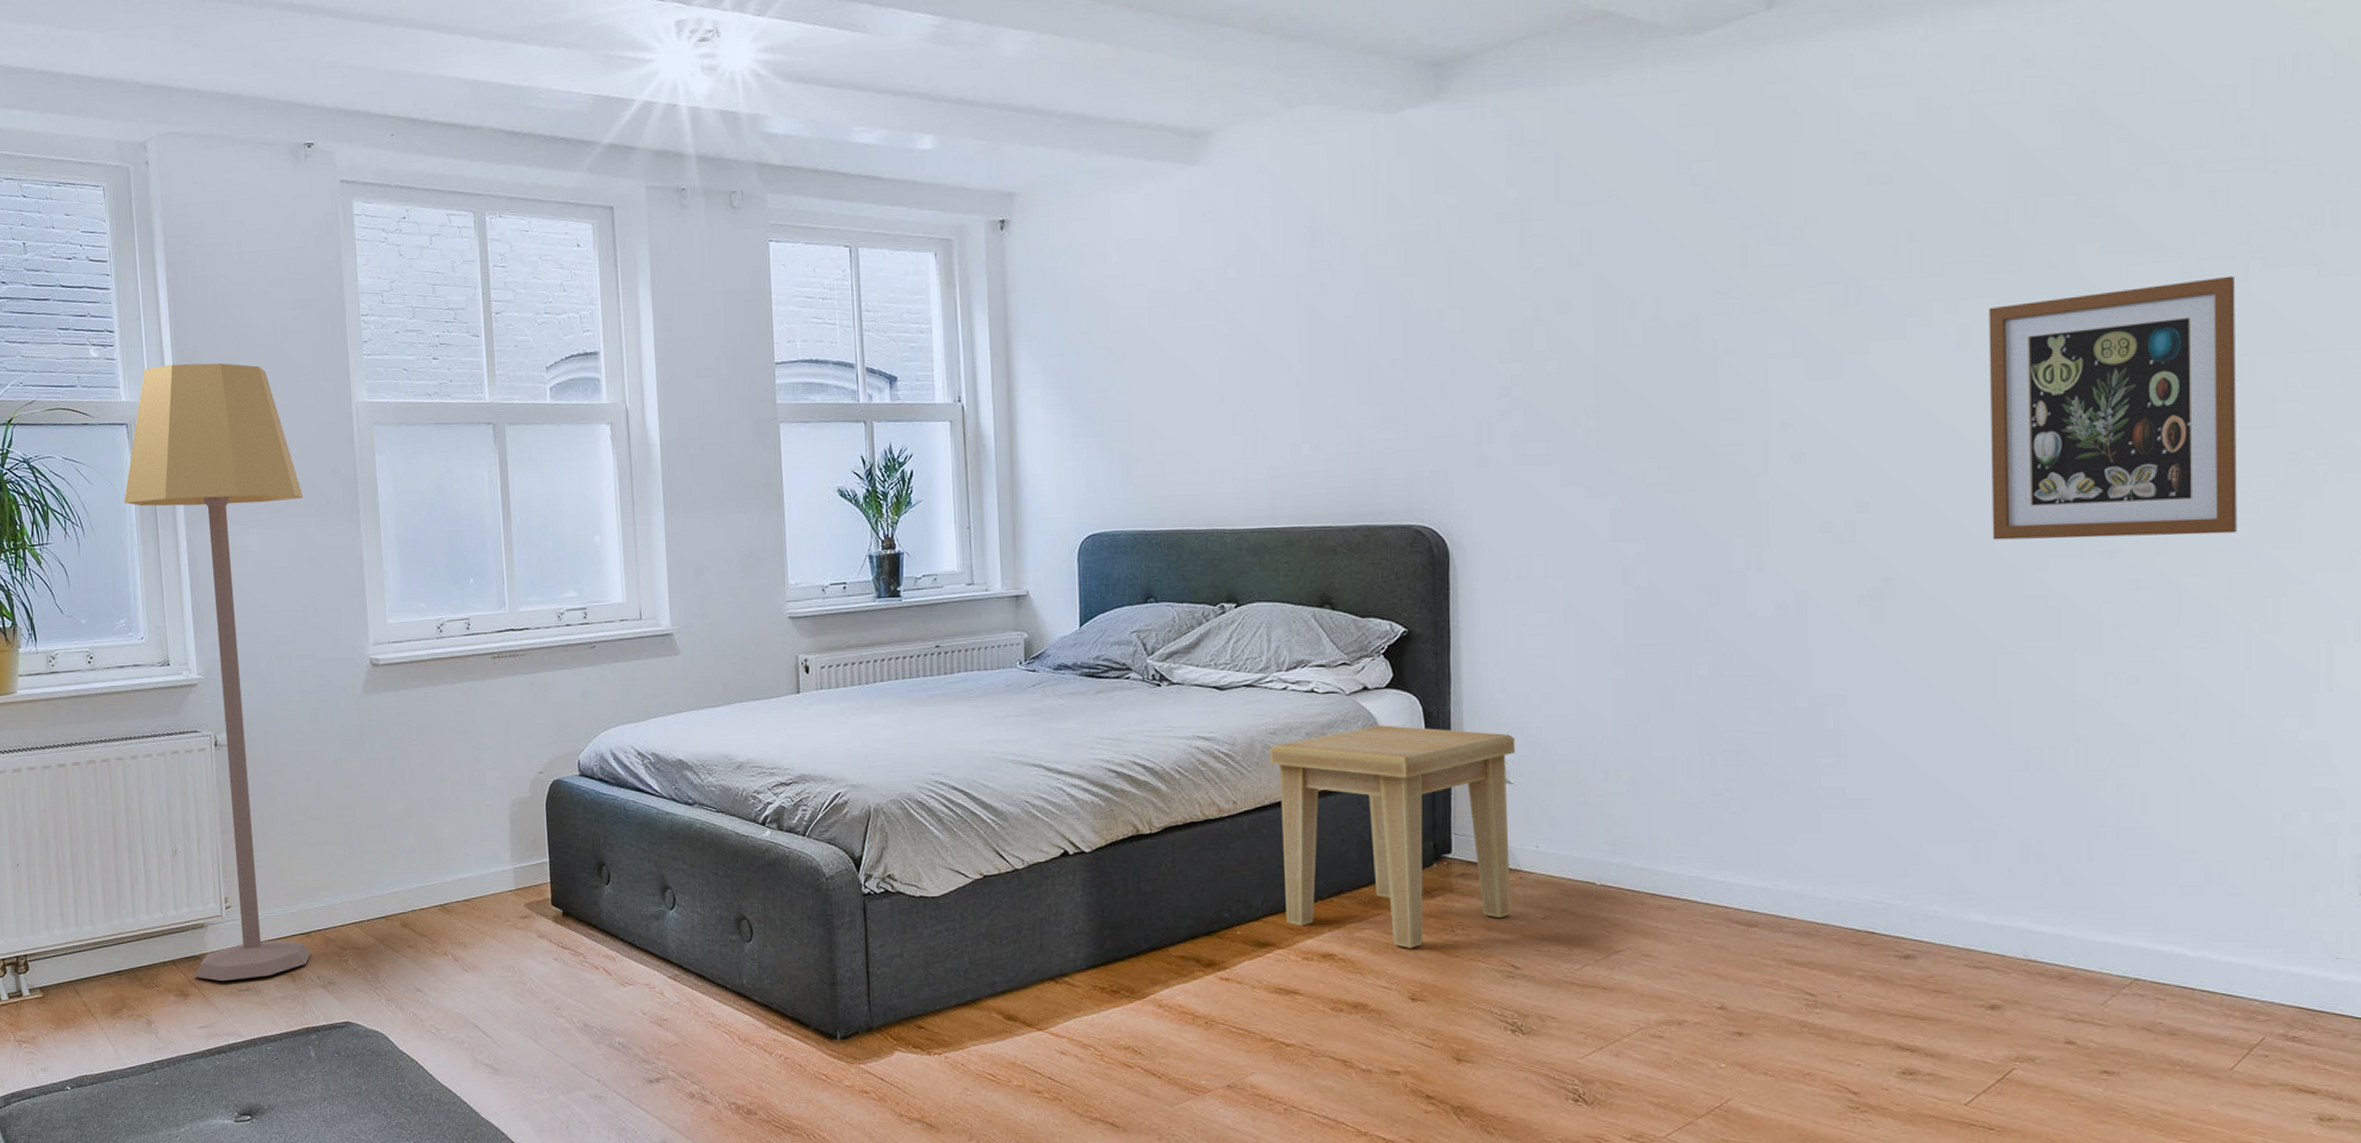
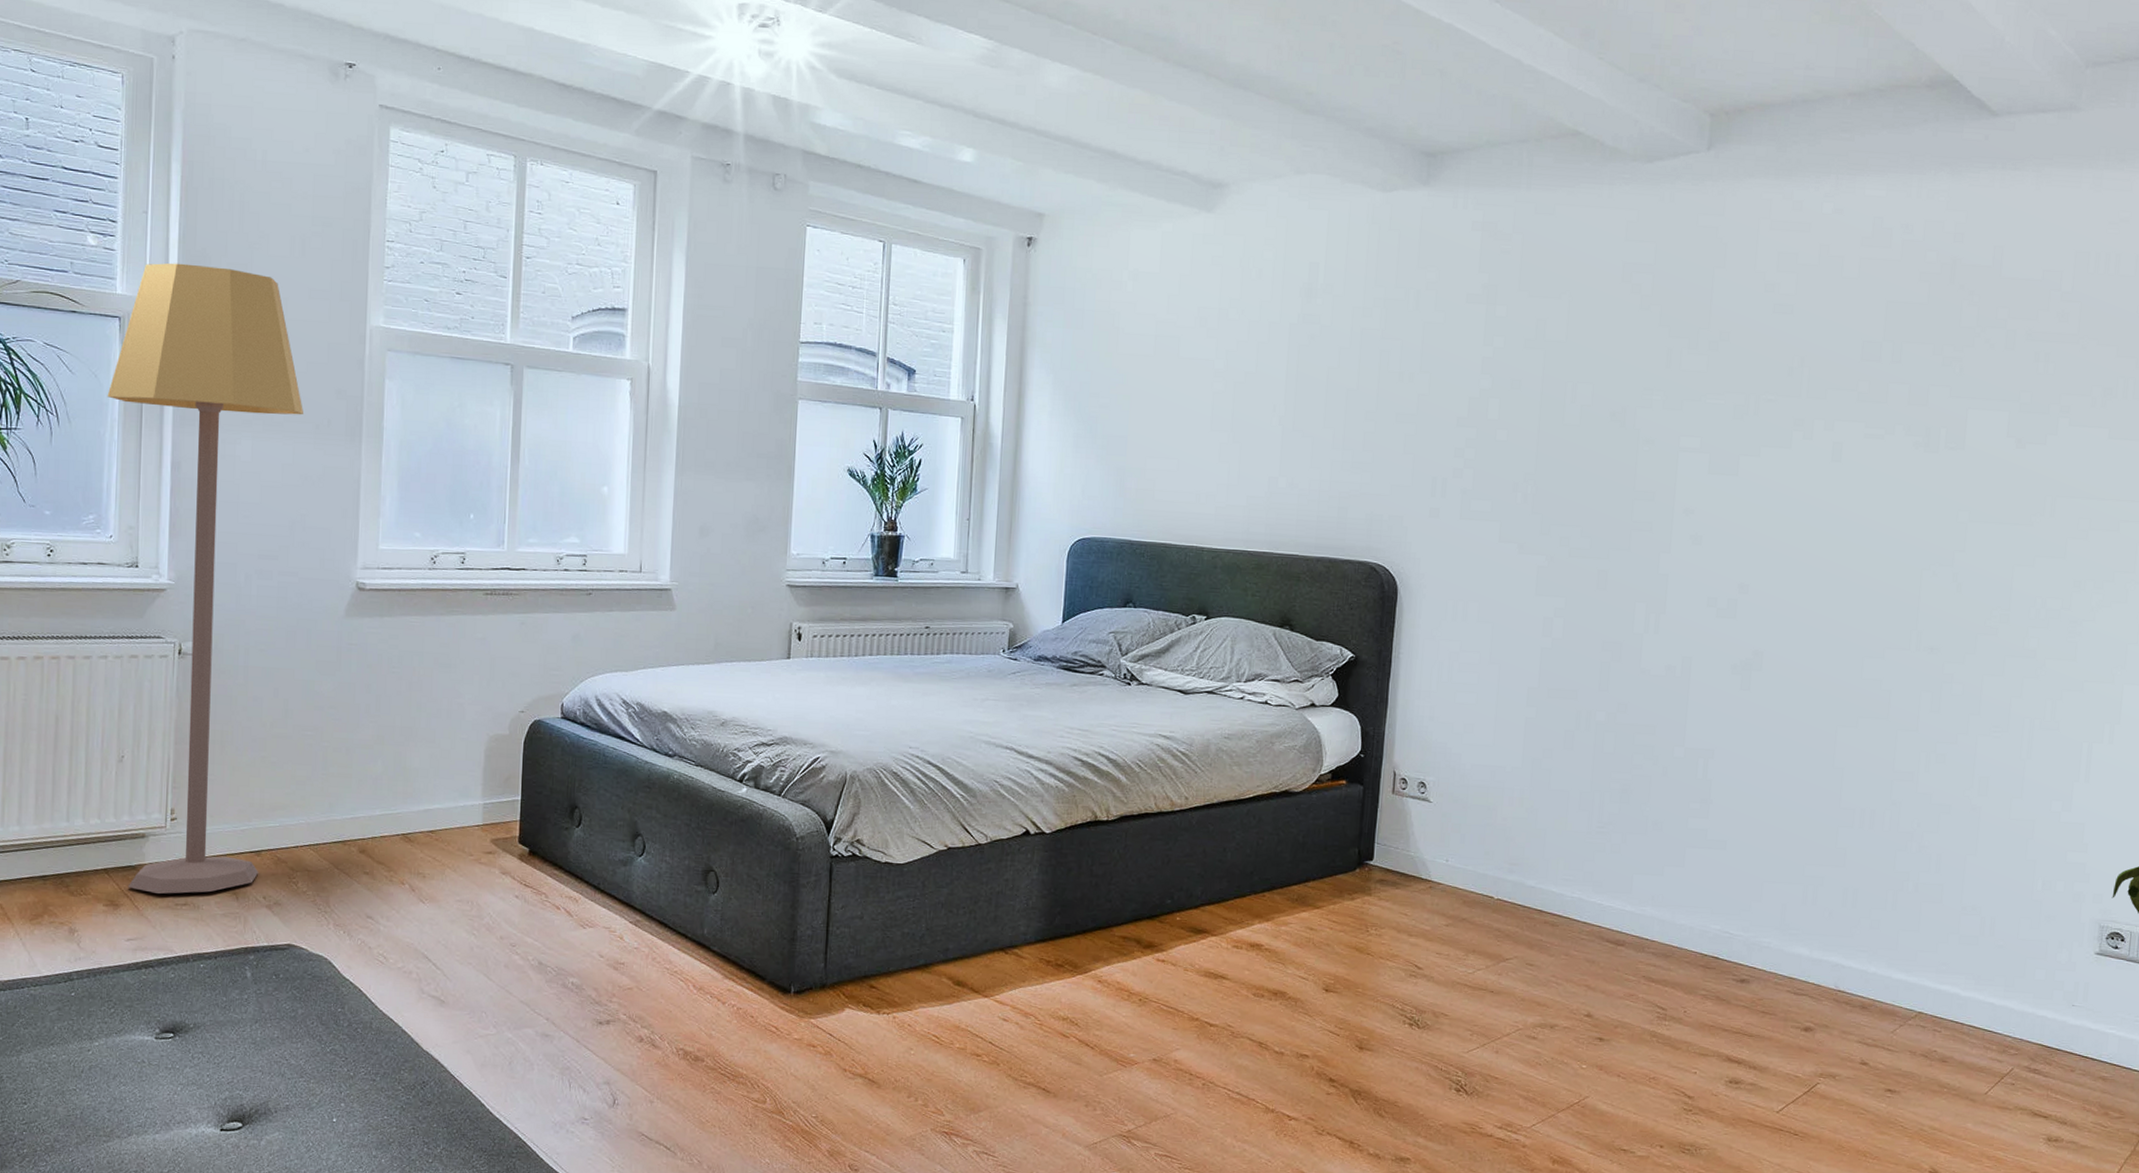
side table: present [1269,725,1516,948] -> none [1221,739,1438,944]
wall art: present [1989,275,2237,540] -> none [1843,428,2048,643]

